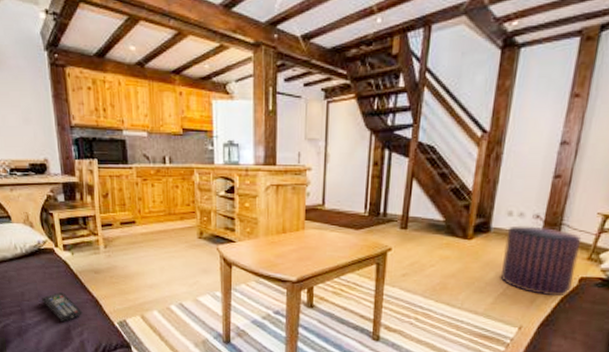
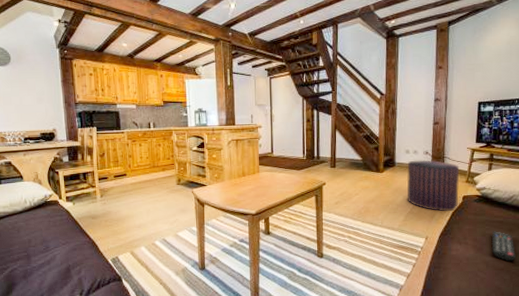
remote control: present [41,291,82,322] -> none [45,236,81,262]

